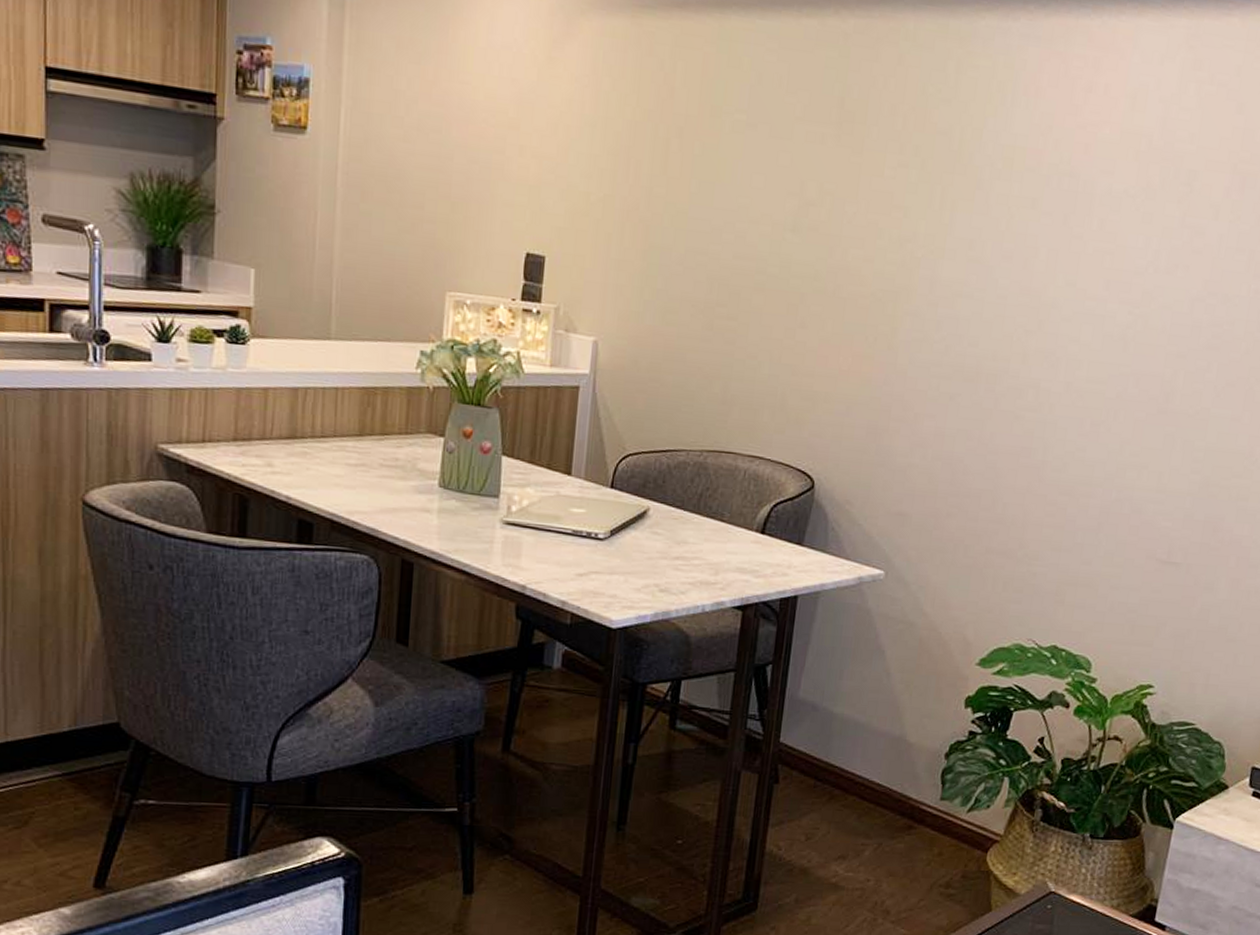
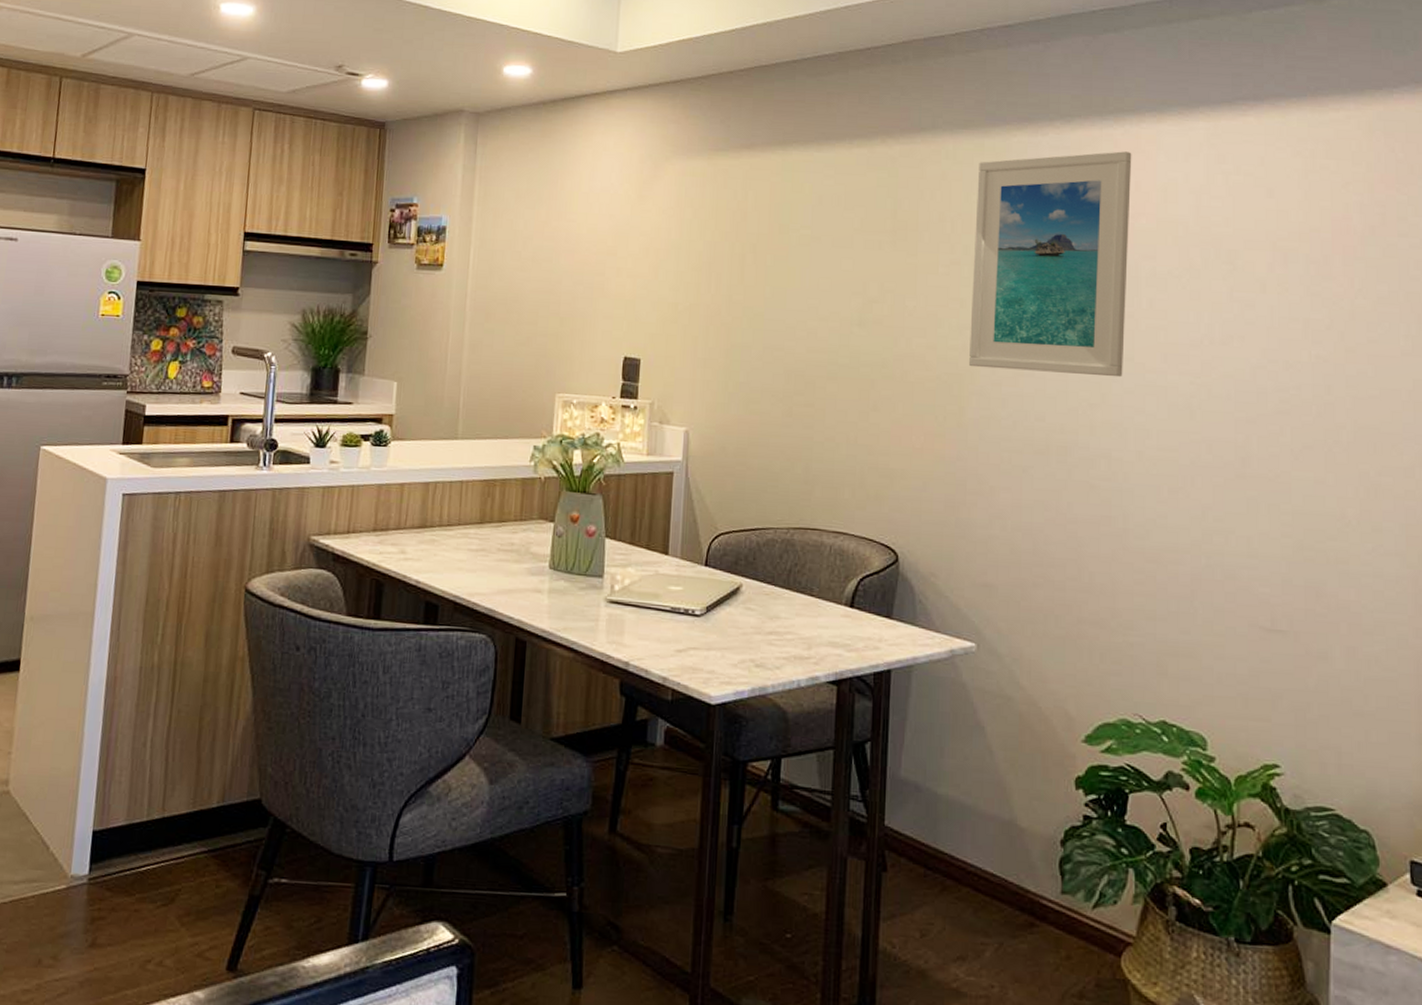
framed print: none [907,46,1106,304] -> present [969,151,1132,378]

